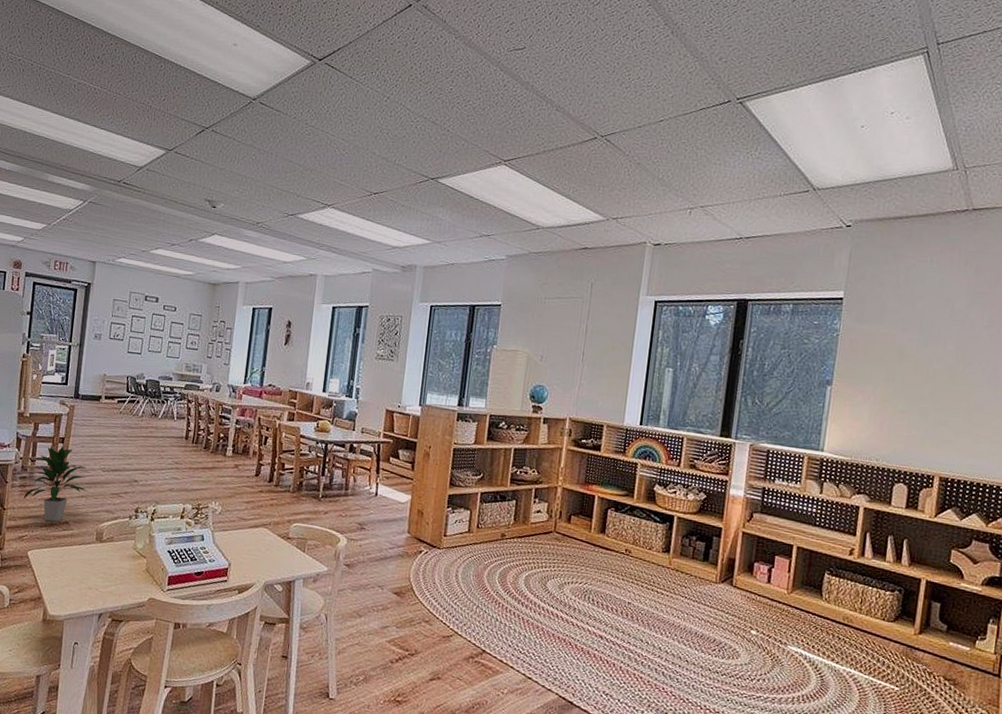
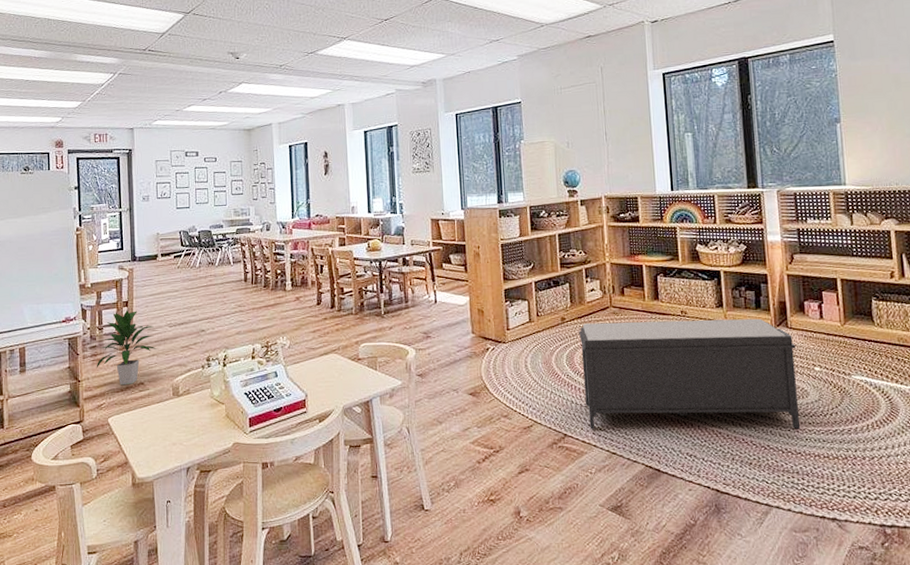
bench: none [510,544,736,689] -> present [579,318,801,430]

